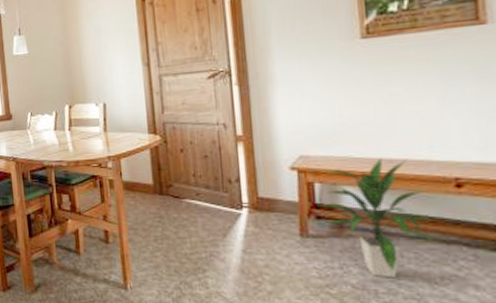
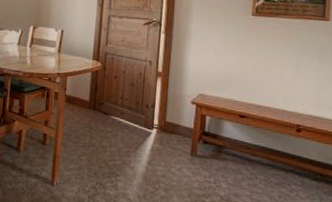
indoor plant: present [319,158,435,277] -> none [207,103,279,193]

